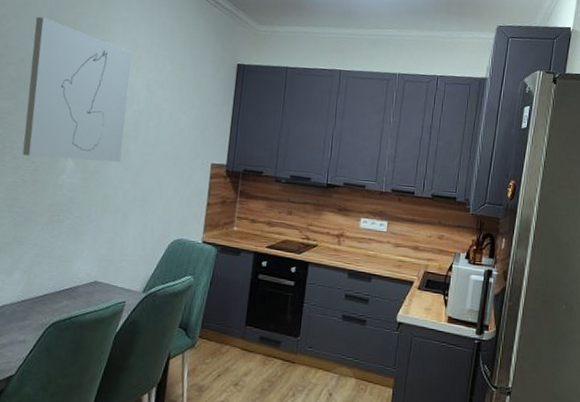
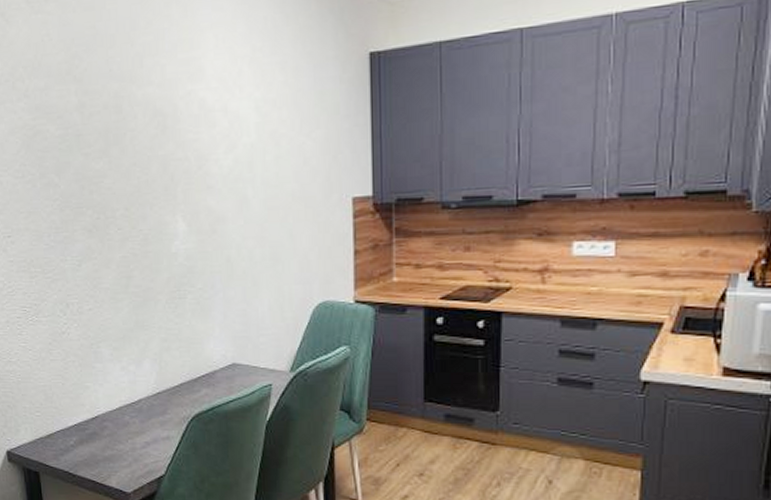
wall art: present [22,16,132,163] -> none [111,45,239,224]

